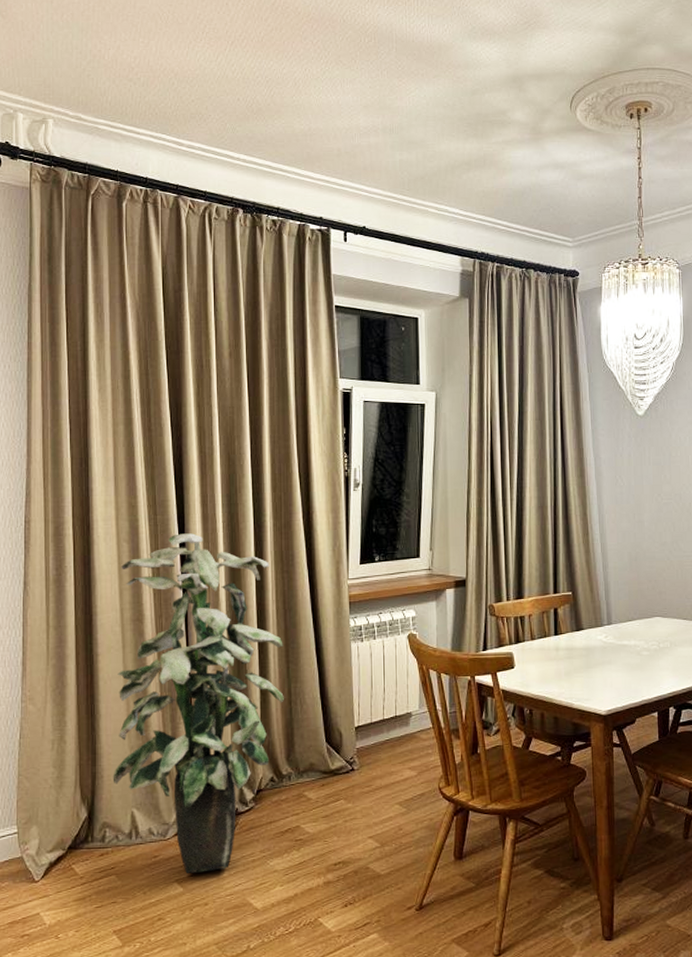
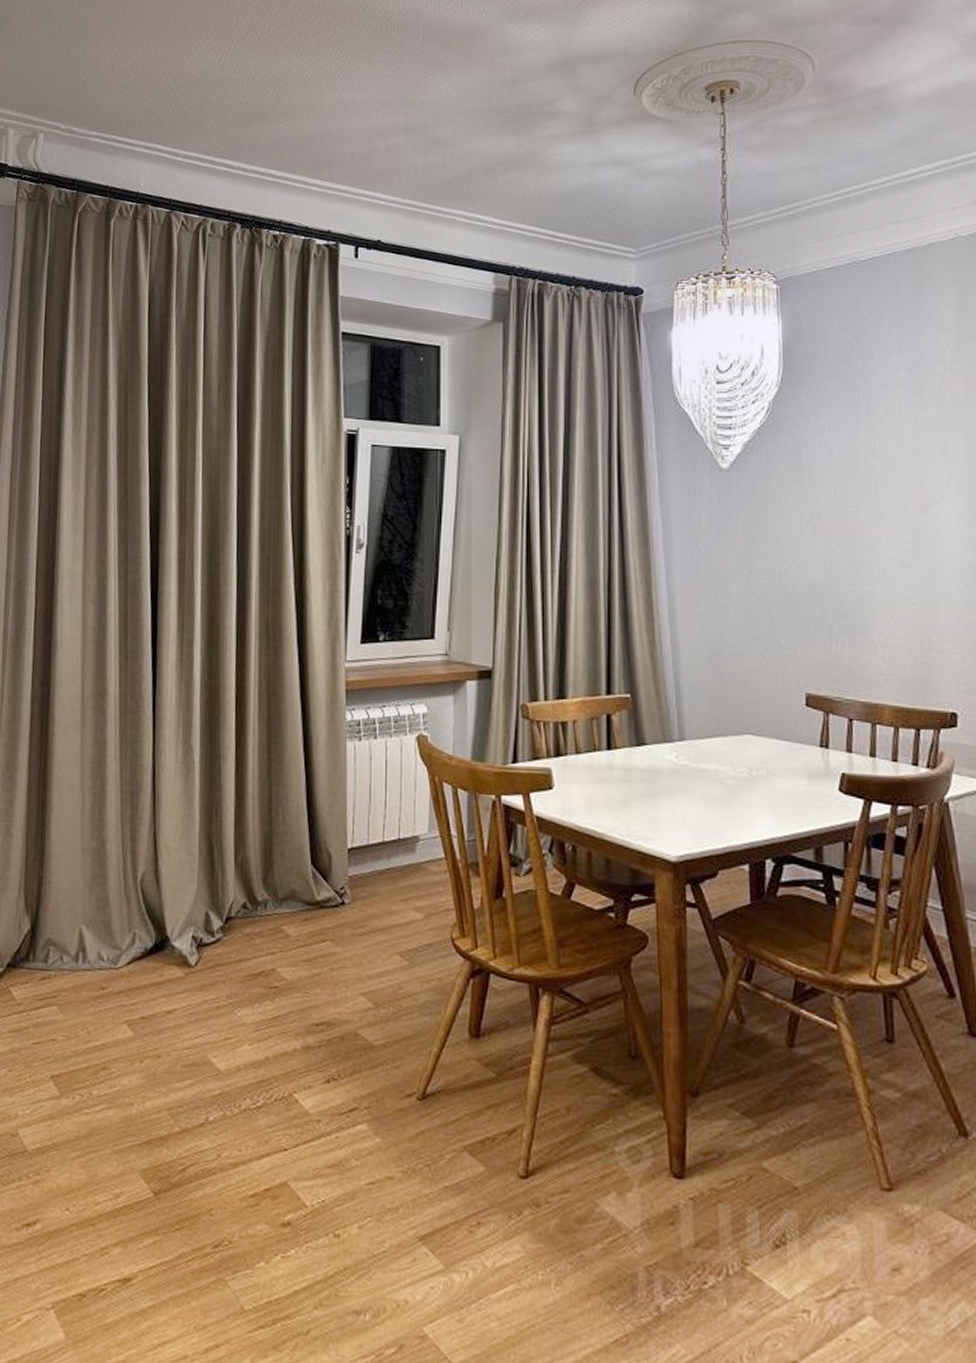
indoor plant: present [113,533,284,873] -> none [61,596,265,1015]

